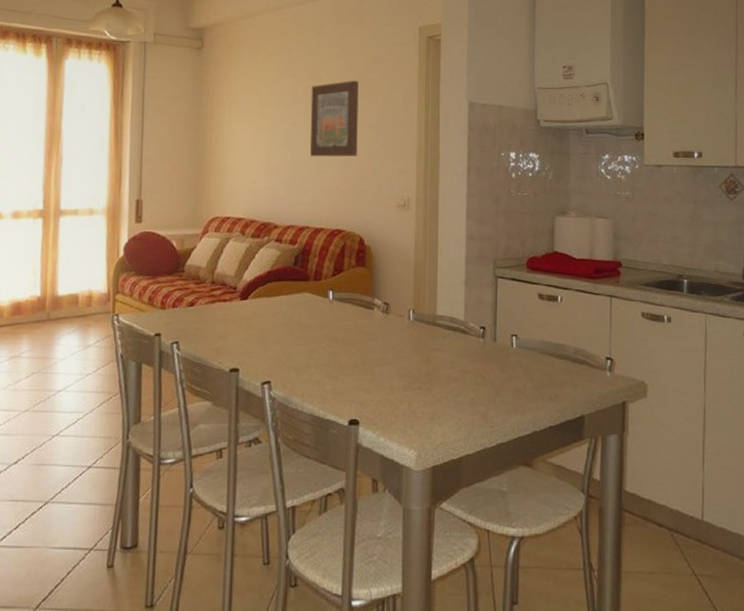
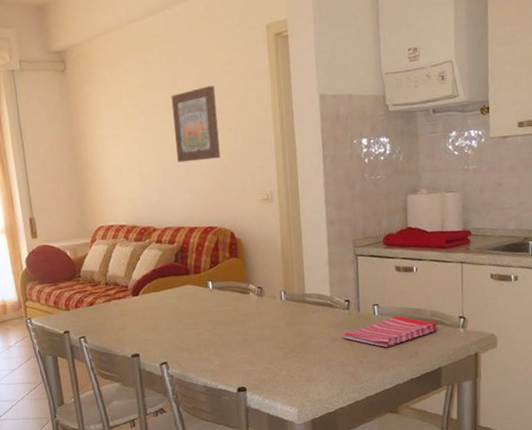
dish towel: none [475,351,582,387] -> present [342,316,438,348]

